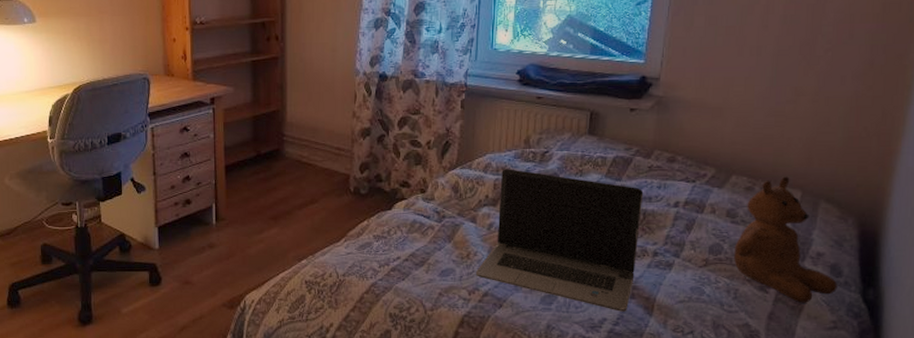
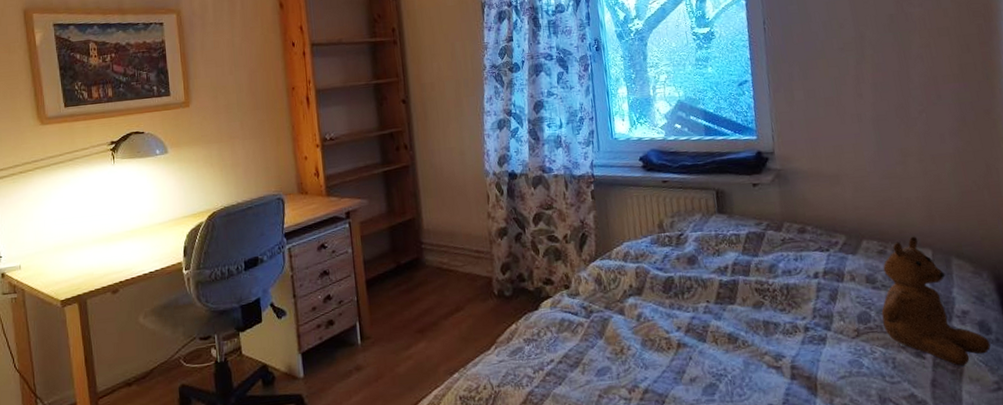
laptop computer: present [475,169,644,312] -> none [631,255,792,395]

